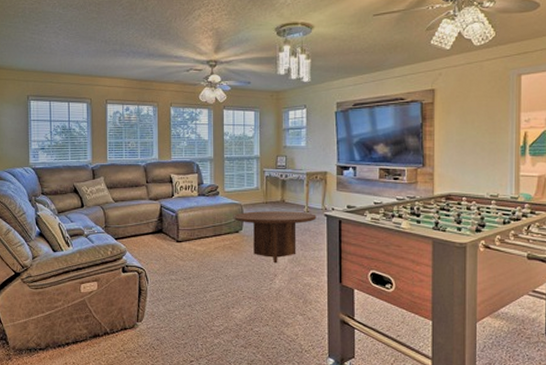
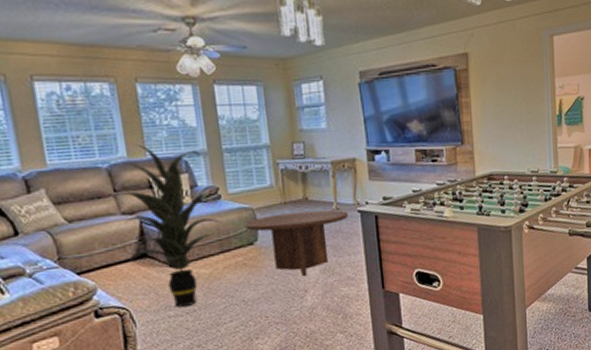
indoor plant: none [145,151,218,273] -> present [112,145,223,307]

